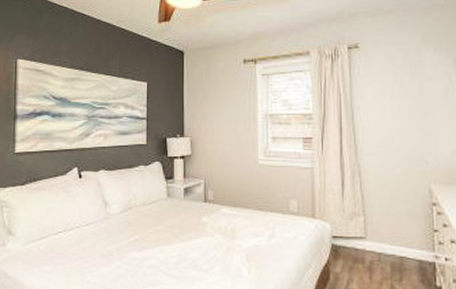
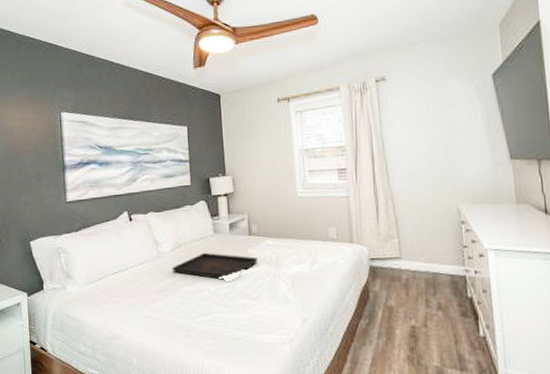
serving tray: none [119,217,213,248] -> present [171,252,258,280]

